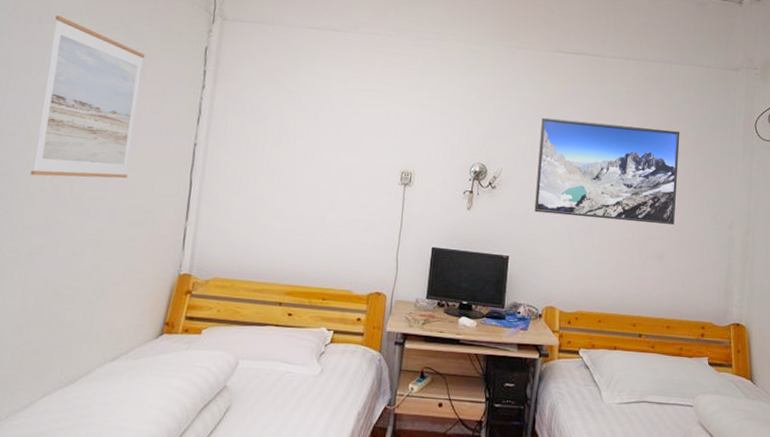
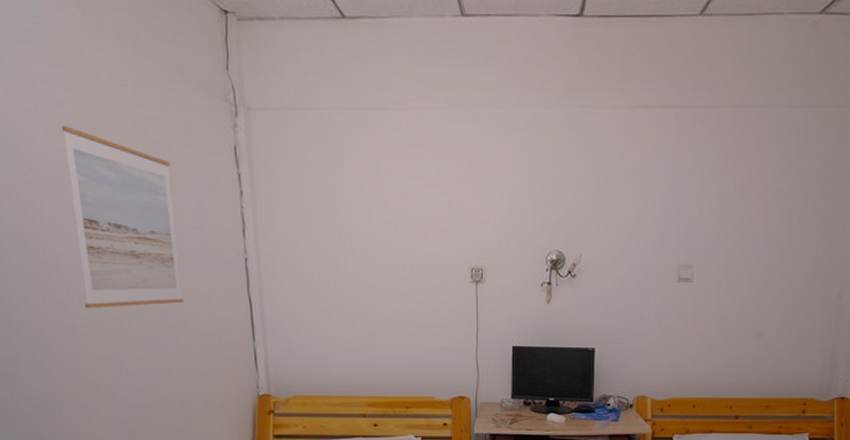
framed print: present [534,117,680,225] -> none [620,190,785,300]

